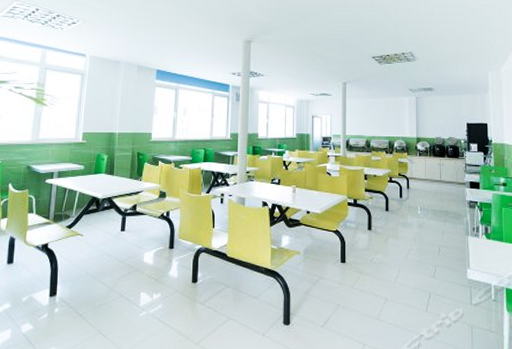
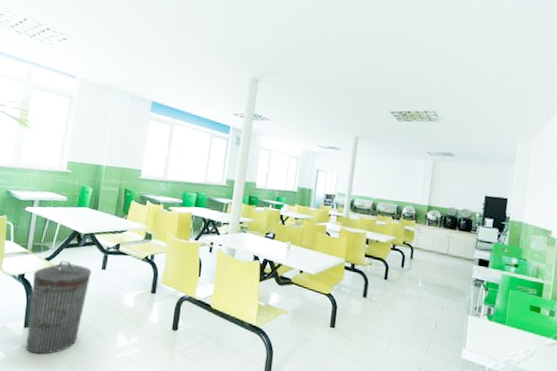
trash can: none [52,226,112,322] -> present [25,260,92,355]

